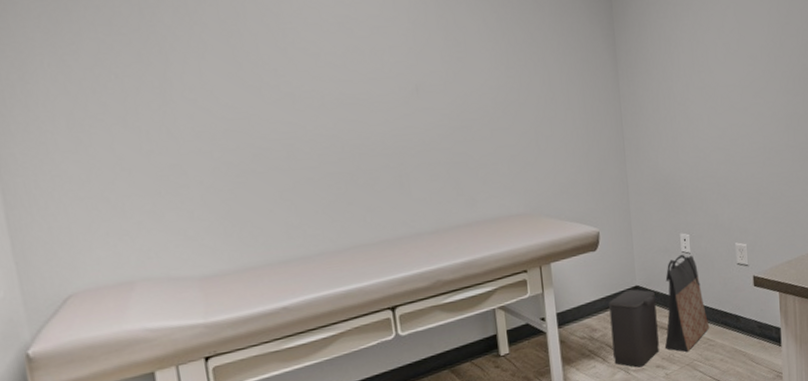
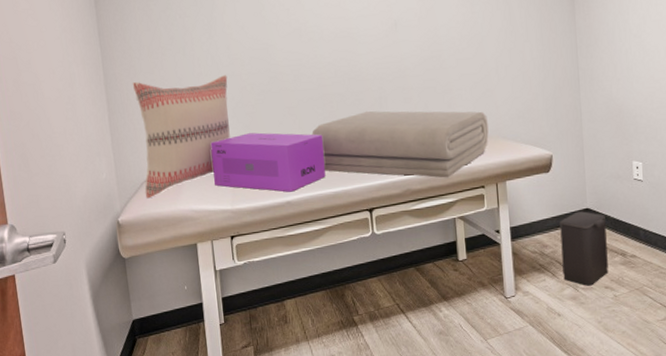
pillow: none [42,152,199,320] -> present [132,75,230,199]
box: none [169,222,334,296] -> present [210,132,326,192]
towel: none [313,187,530,266] -> present [312,111,489,178]
bag: present [664,254,710,353] -> none [614,181,662,277]

